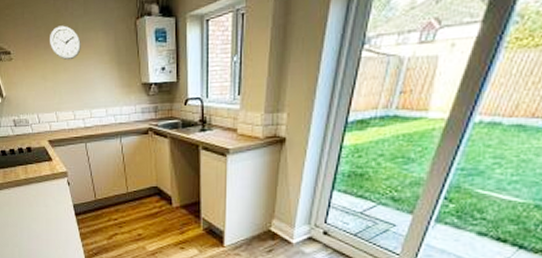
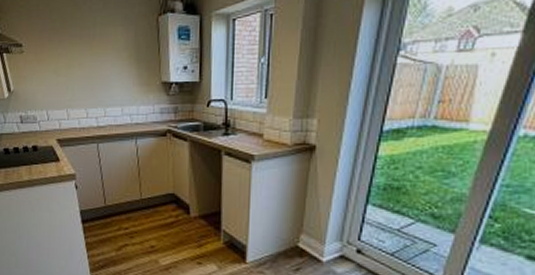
wall clock: present [50,25,81,61] -> none [65,19,99,56]

